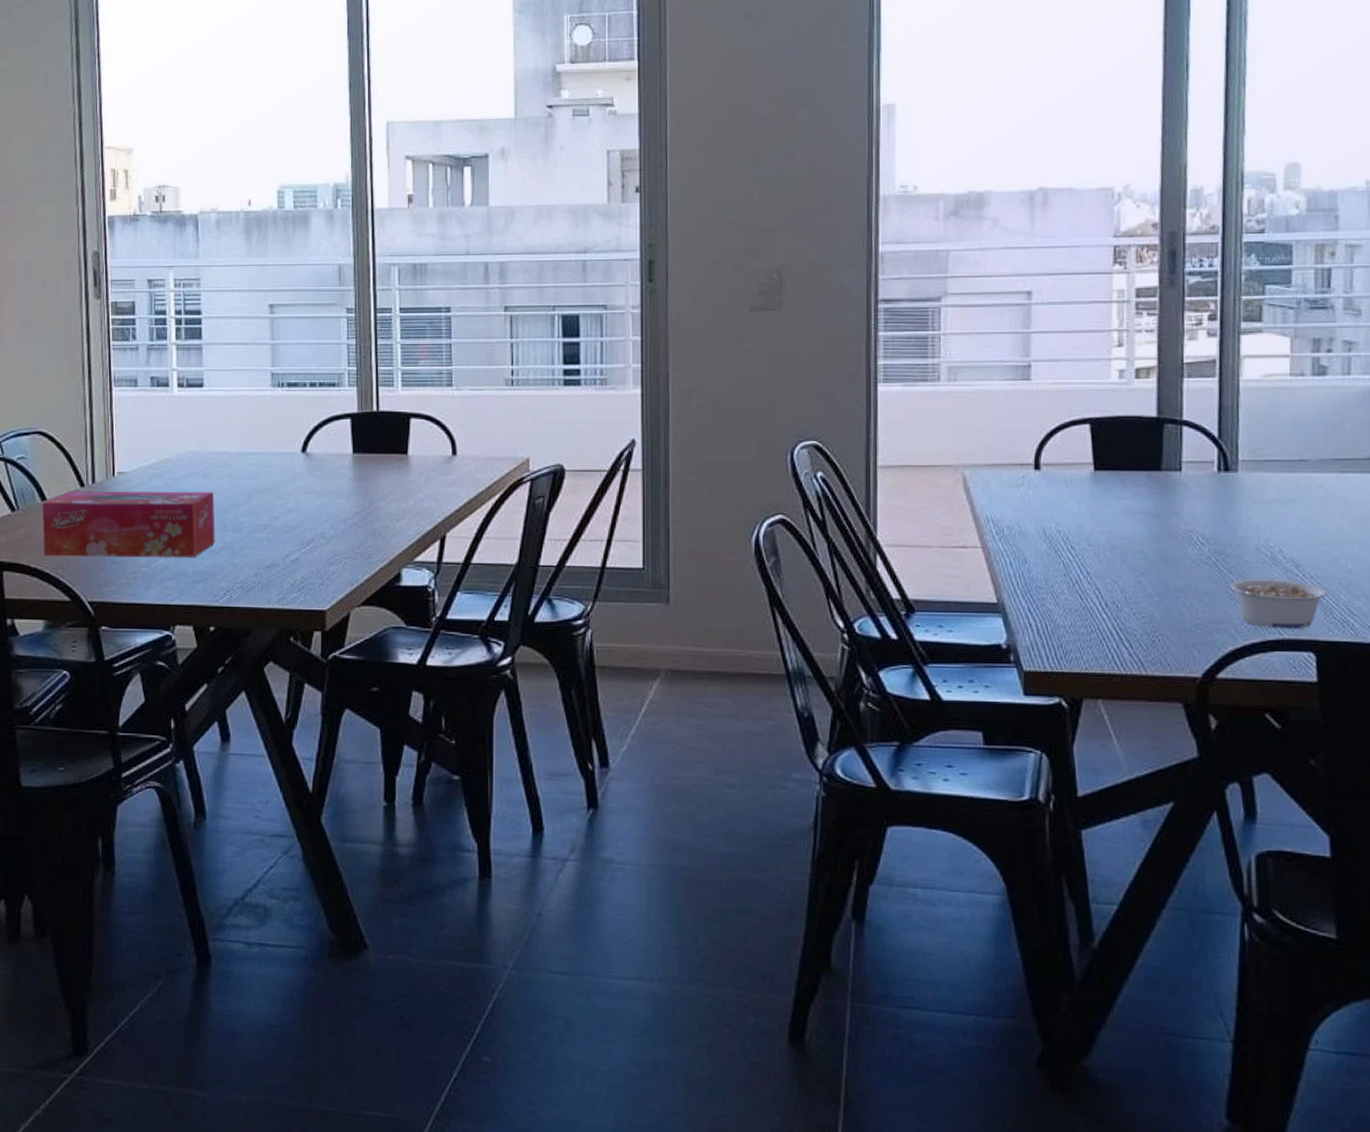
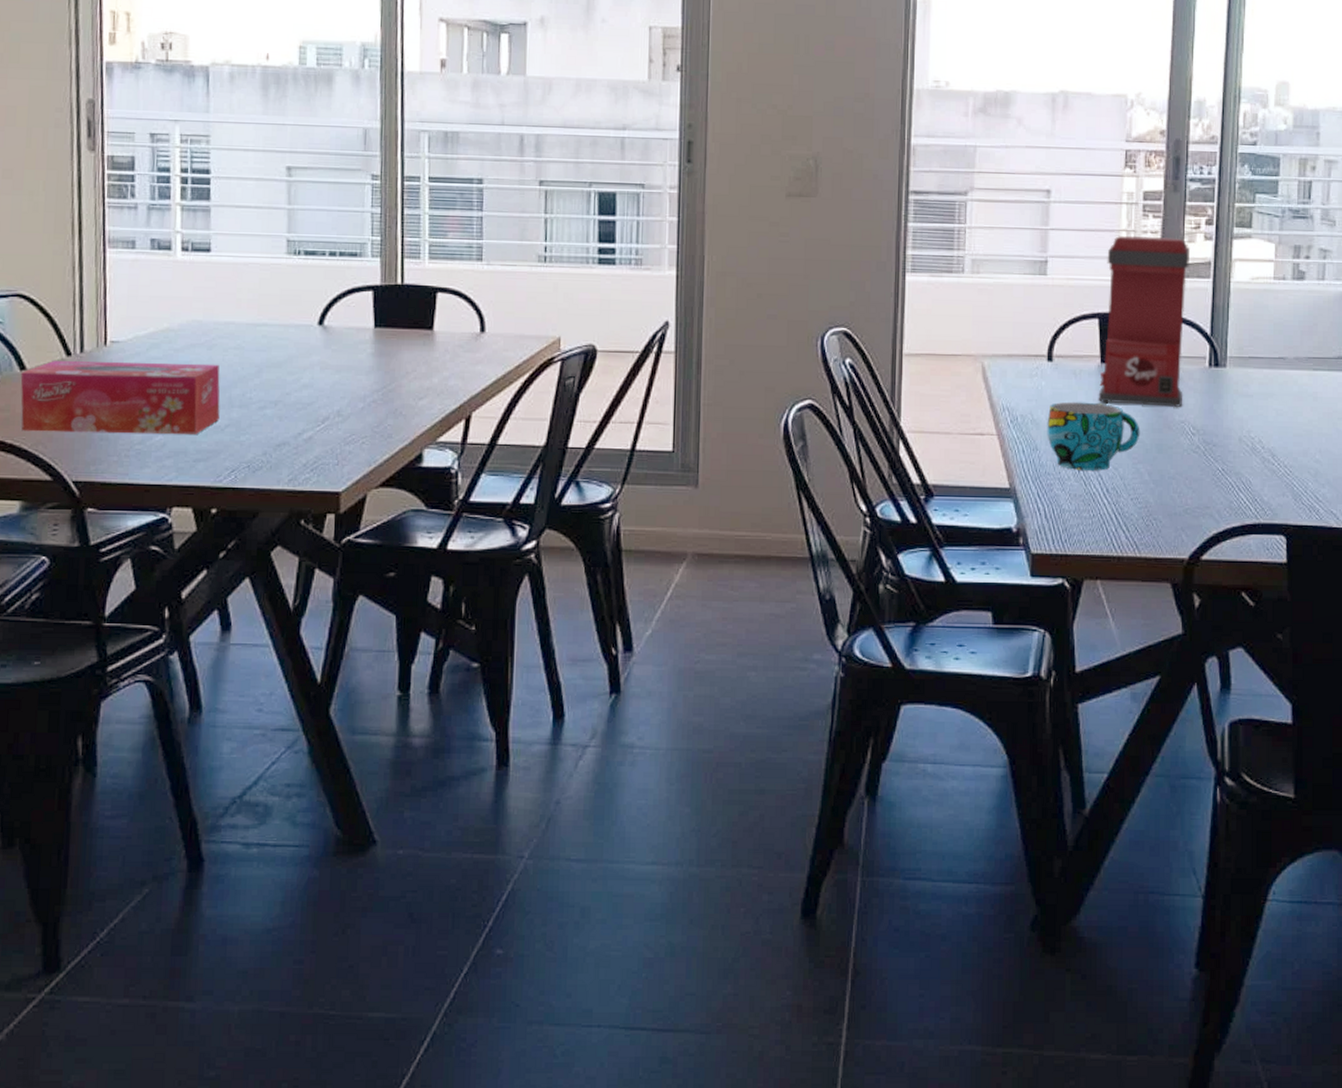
cup: none [1036,512,1142,584] -> present [1047,401,1140,471]
coffee maker: none [1092,335,1192,517] -> present [1098,236,1191,408]
legume: present [1228,579,1329,629] -> none [1214,467,1299,514]

